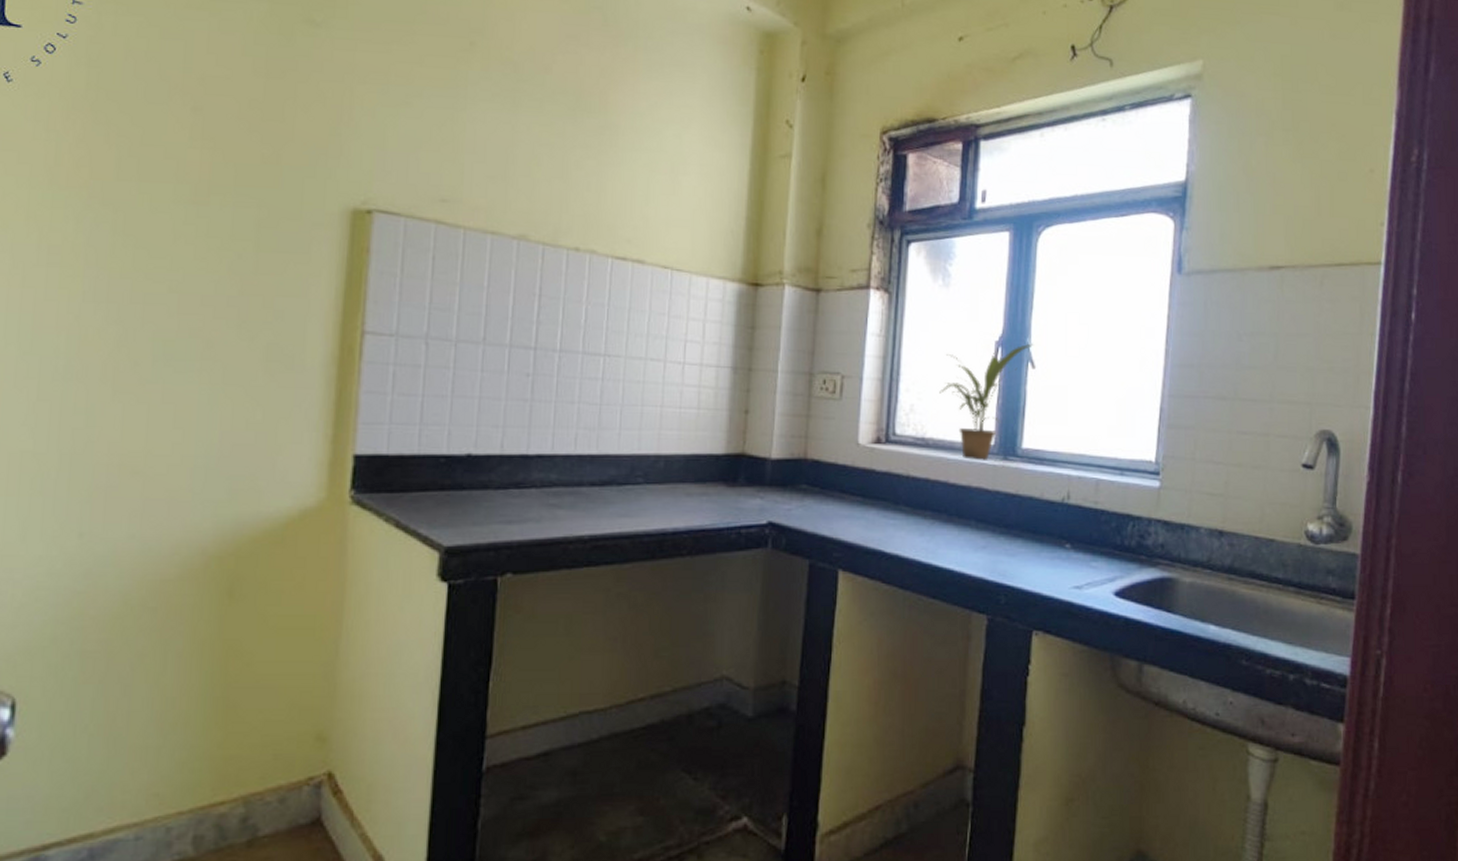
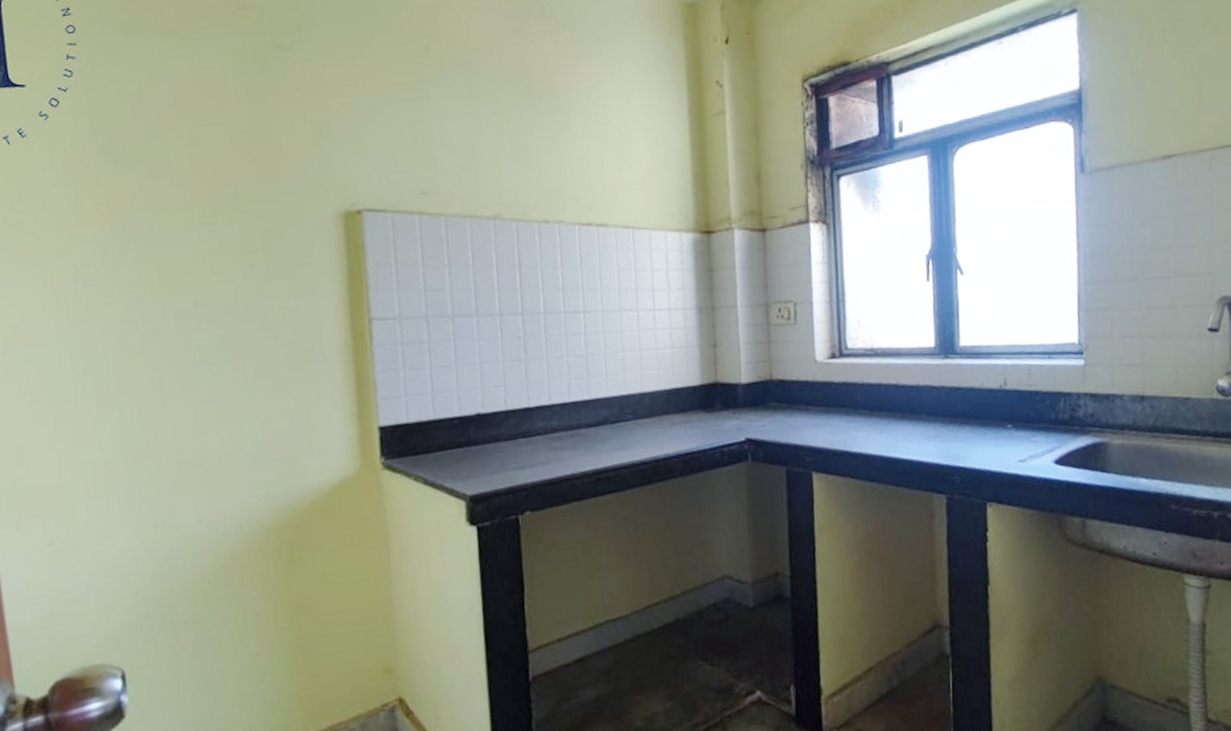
potted plant: present [939,343,1034,460] -> none [881,252,960,363]

